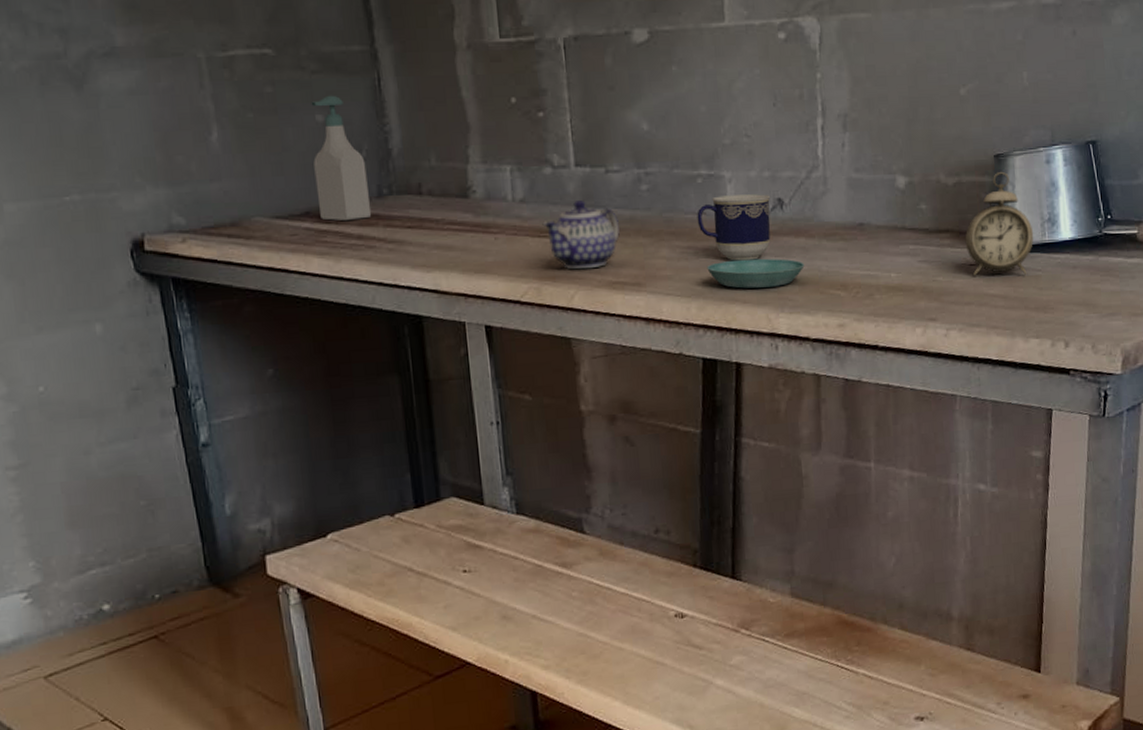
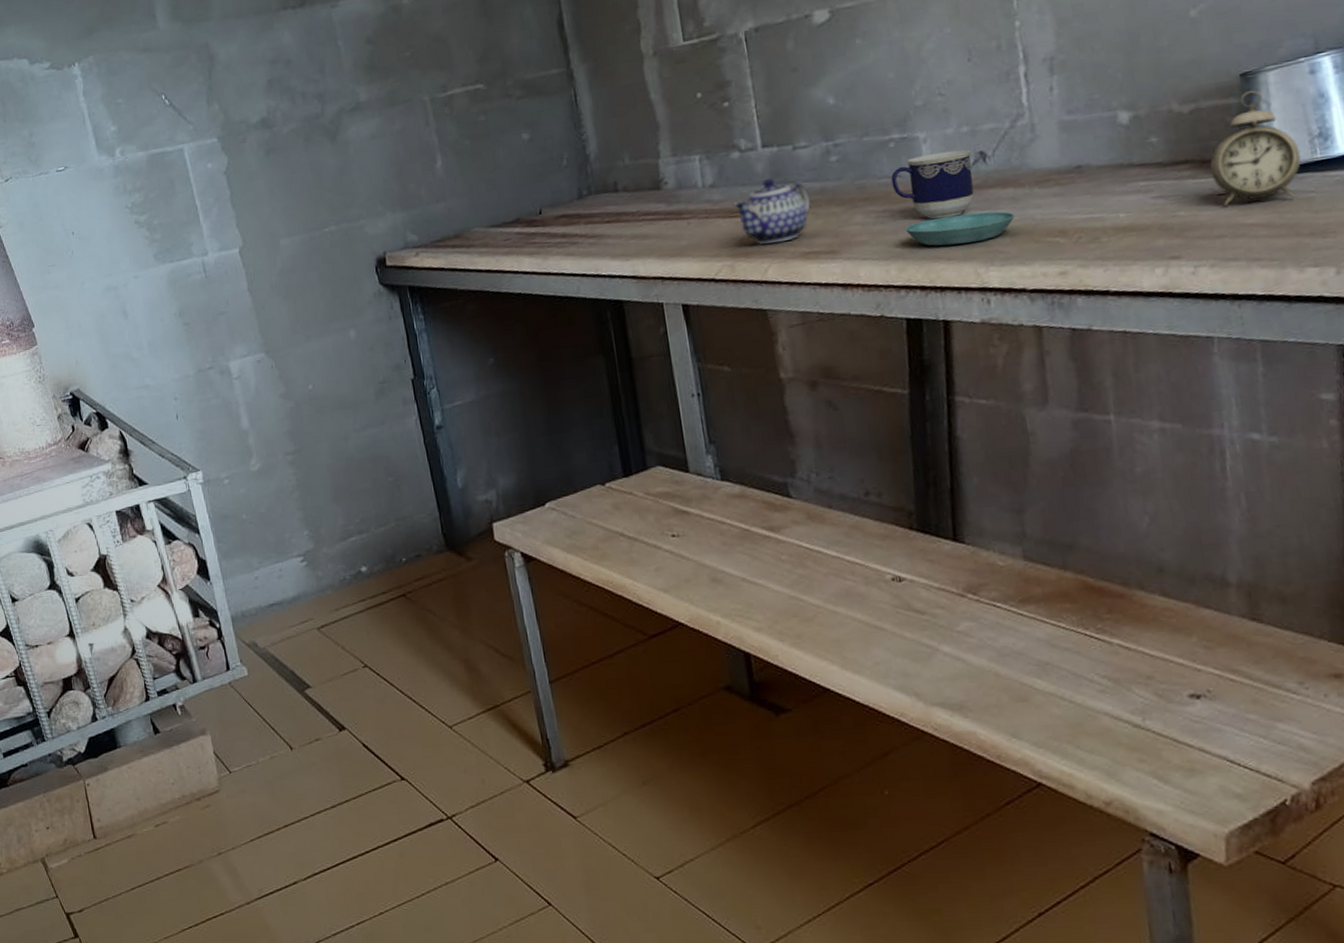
soap bottle: present [311,95,372,221] -> none [517,114,574,224]

